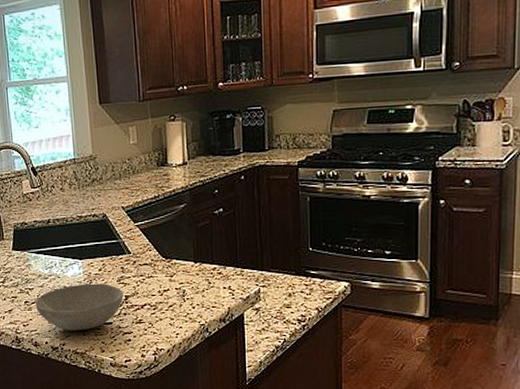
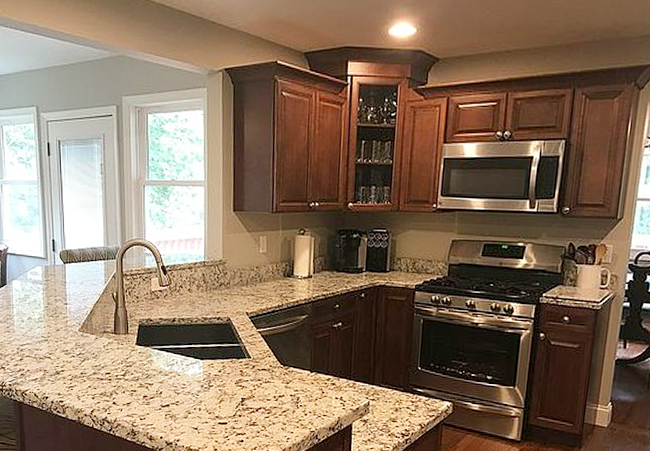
bowl: present [35,283,124,331] -> none [153,383,240,429]

